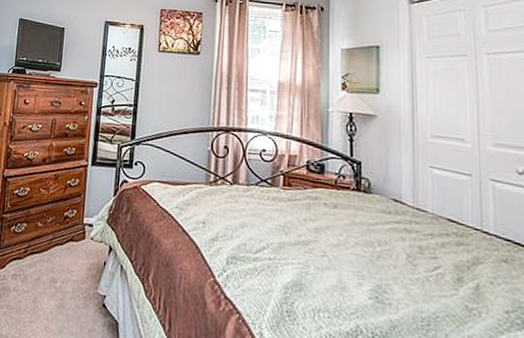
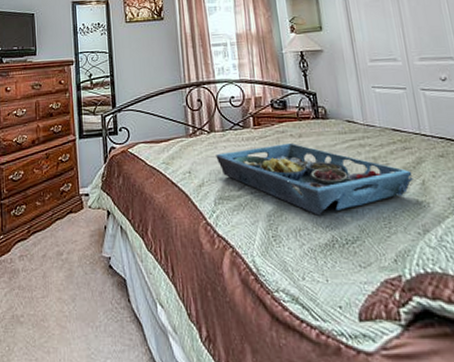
serving tray: none [235,208,465,300] -> present [215,142,413,216]

